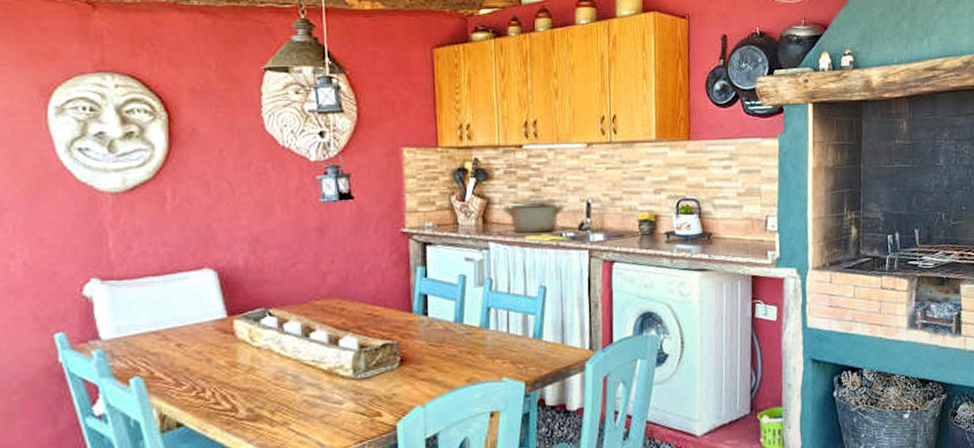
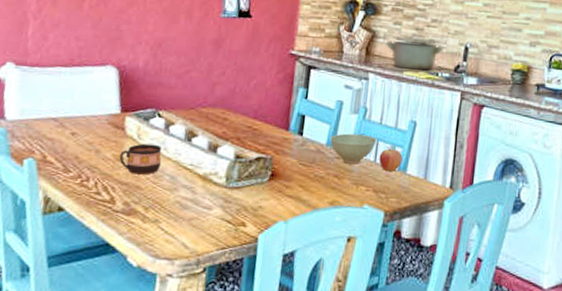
cup: none [234,345,281,379] -> present [119,143,163,175]
bowl: none [457,306,507,339] -> present [330,133,377,164]
fruit: none [512,316,537,340] -> present [379,147,403,171]

